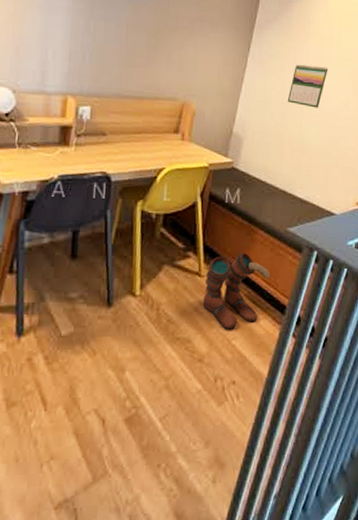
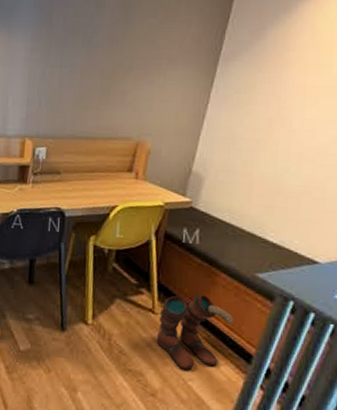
calendar: present [287,64,328,108] -> none [258,97,313,145]

